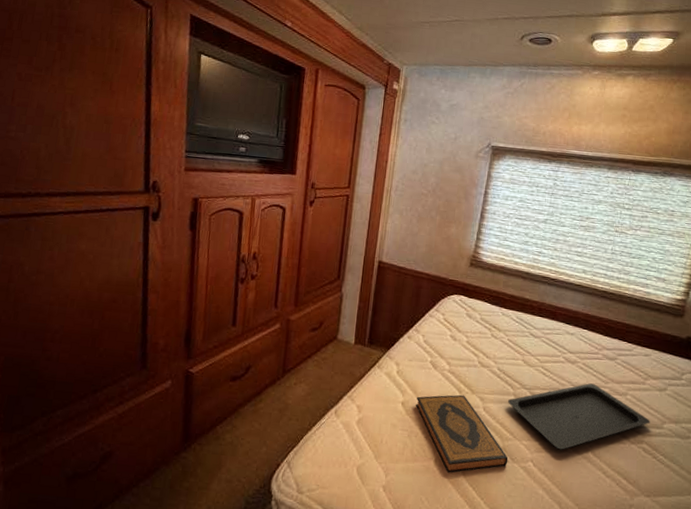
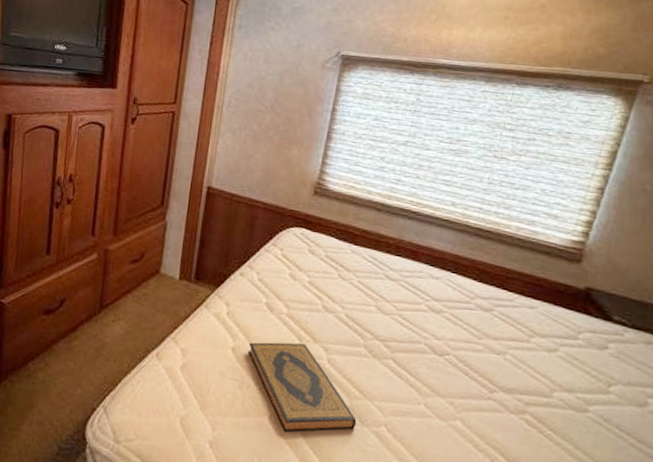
serving tray: present [507,383,650,450] -> none [356,337,536,415]

